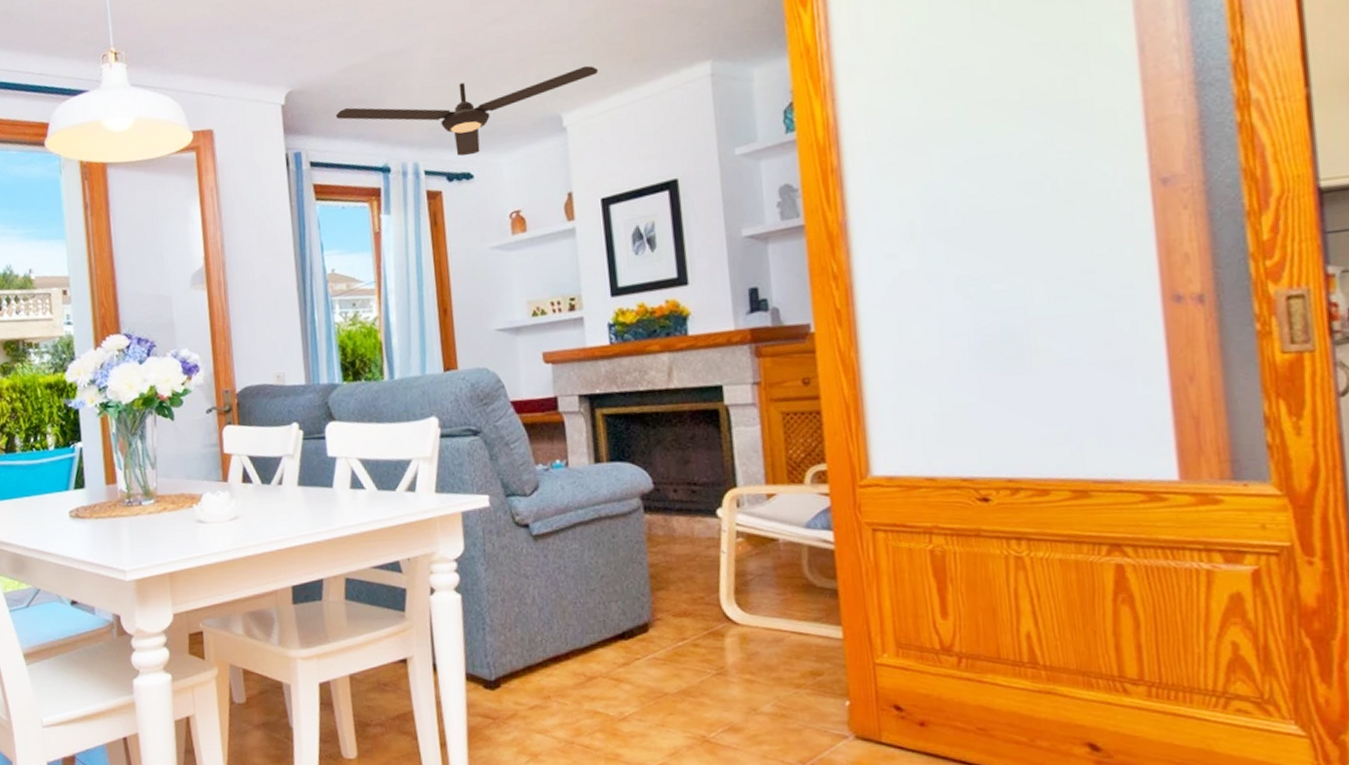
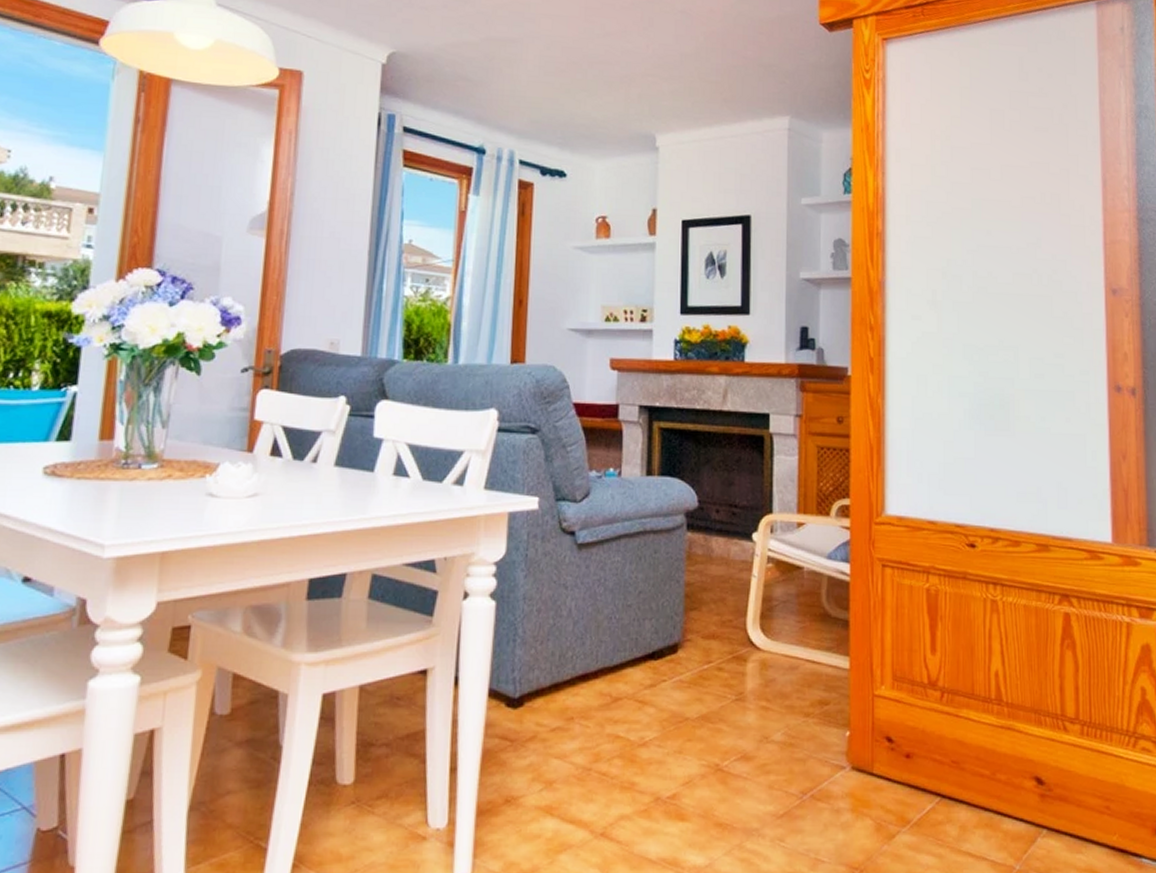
ceiling fan: present [335,65,599,156] -> none [437,81,694,155]

